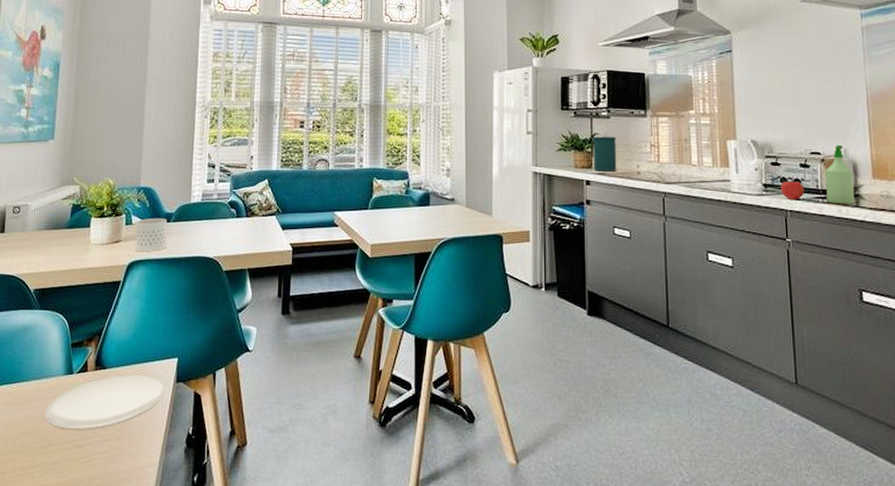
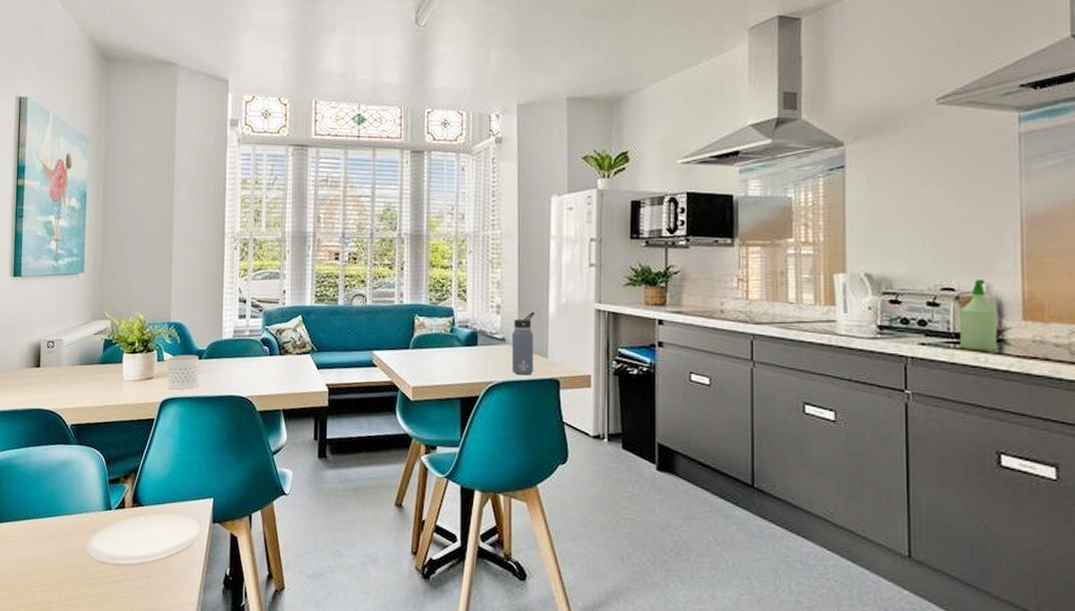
water bottle: none [460,175,480,232] -> present [511,312,534,375]
canister: present [593,136,617,171] -> none [668,269,696,309]
fruit: present [781,179,805,201] -> none [901,320,932,345]

